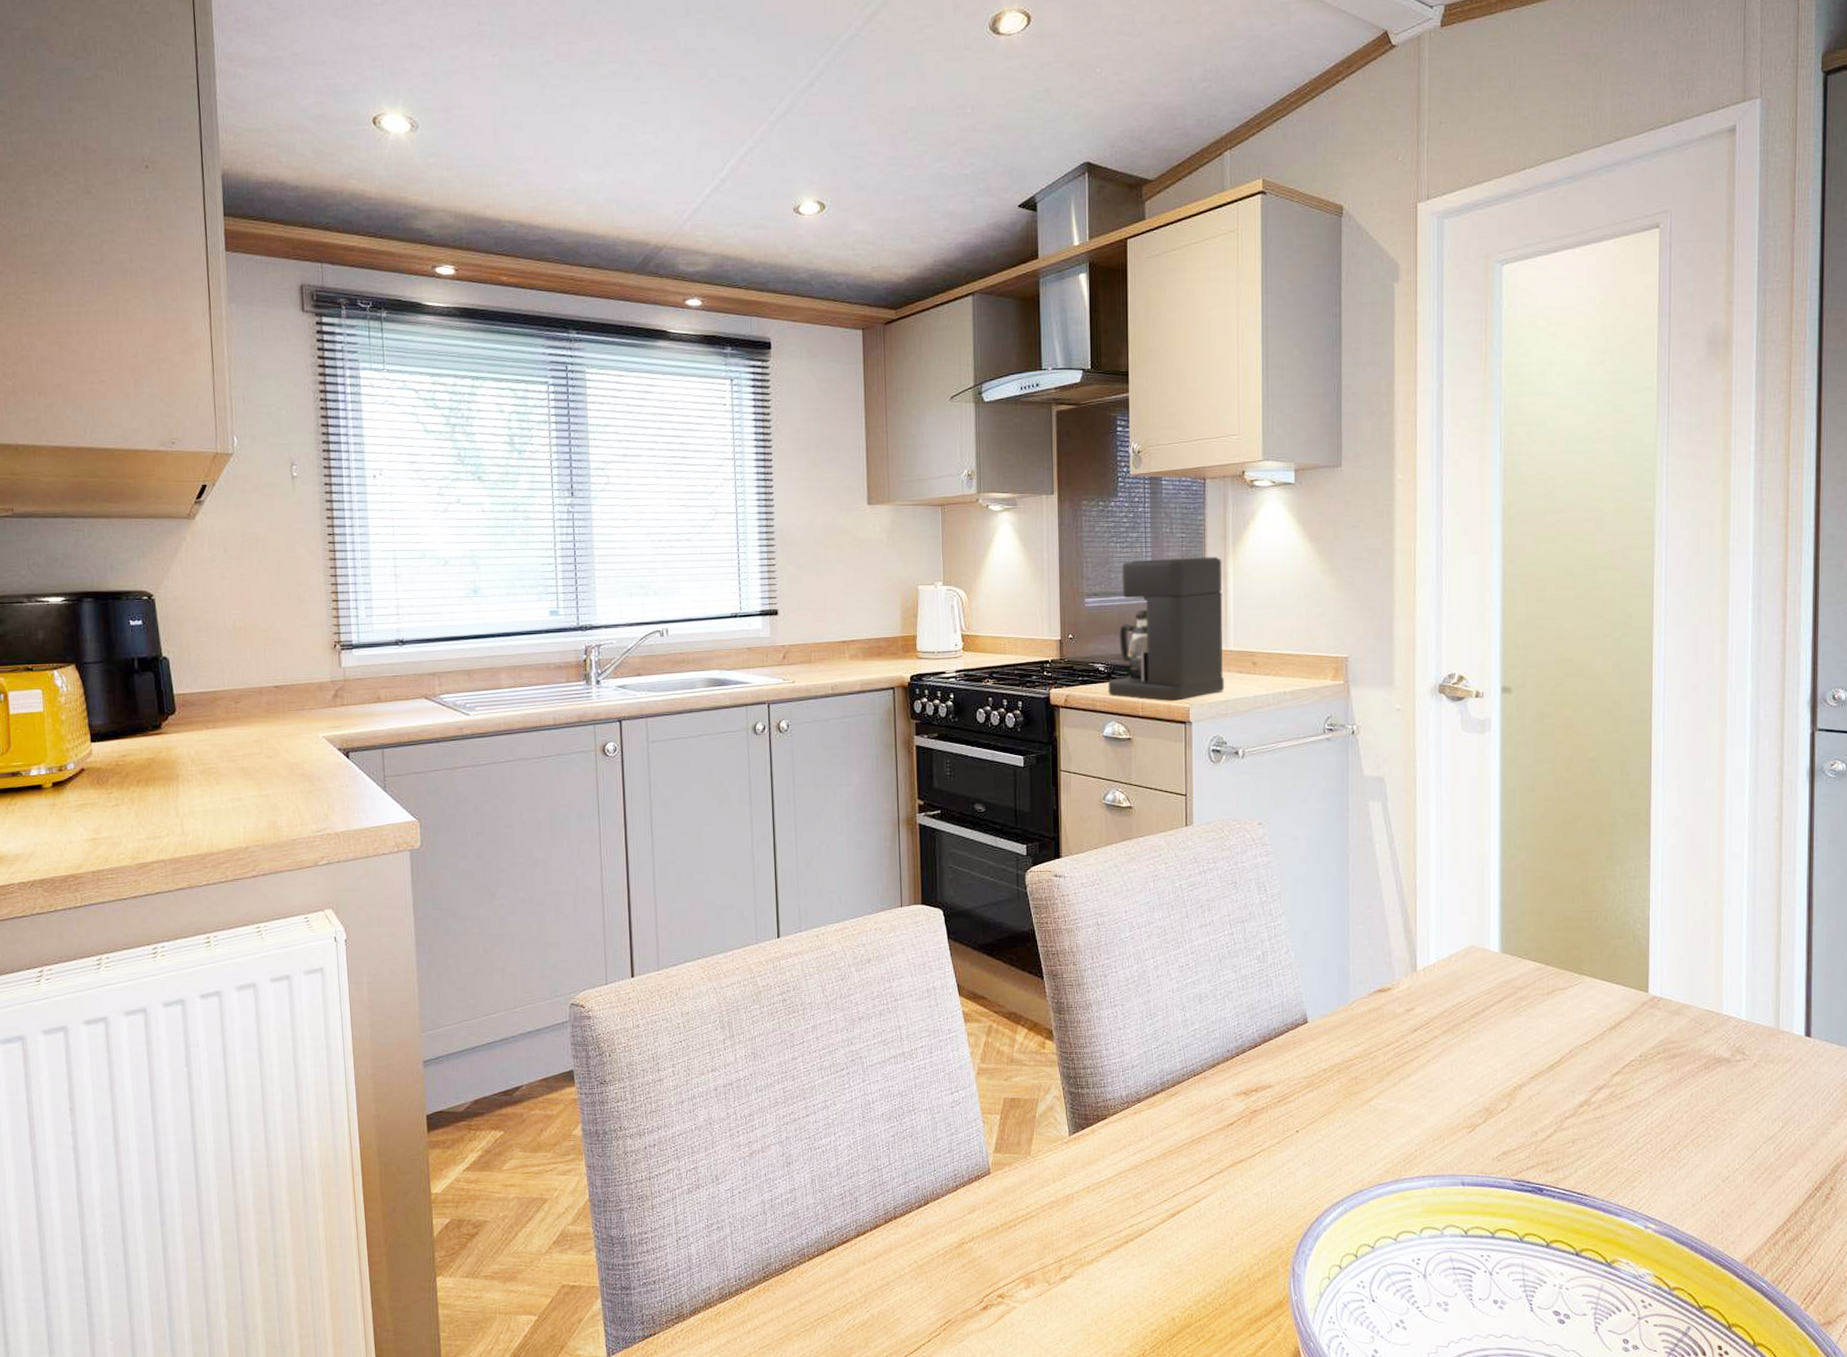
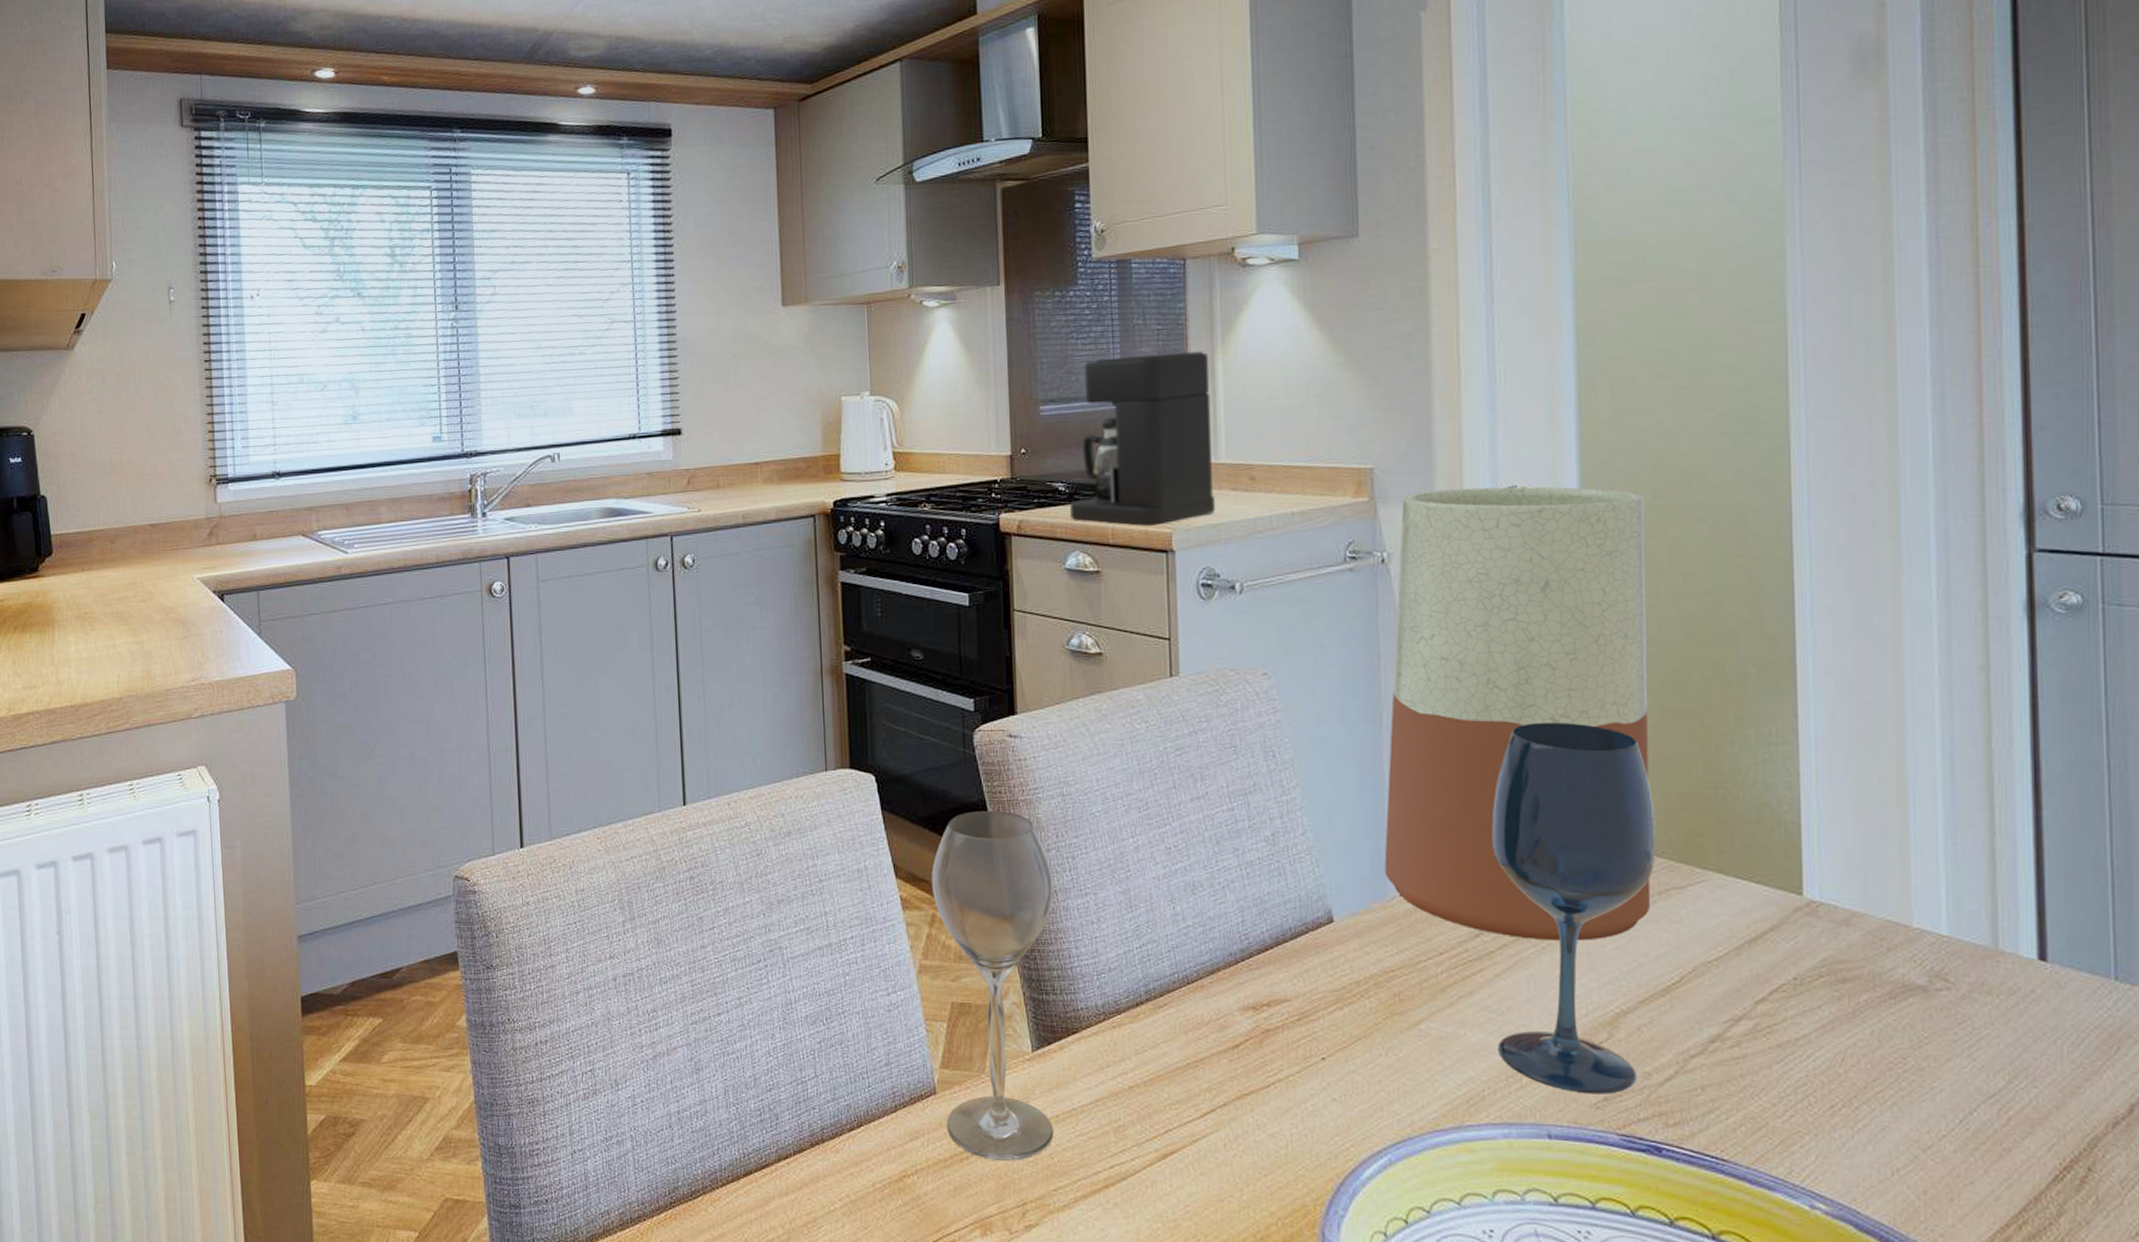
wineglass: none [989,938,1089,1227] -> present [931,811,1054,1162]
vase: none [1347,674,1547,1033] -> present [1384,486,1651,941]
wineglass: none [1427,861,1547,1150] -> present [1490,722,1656,1095]

